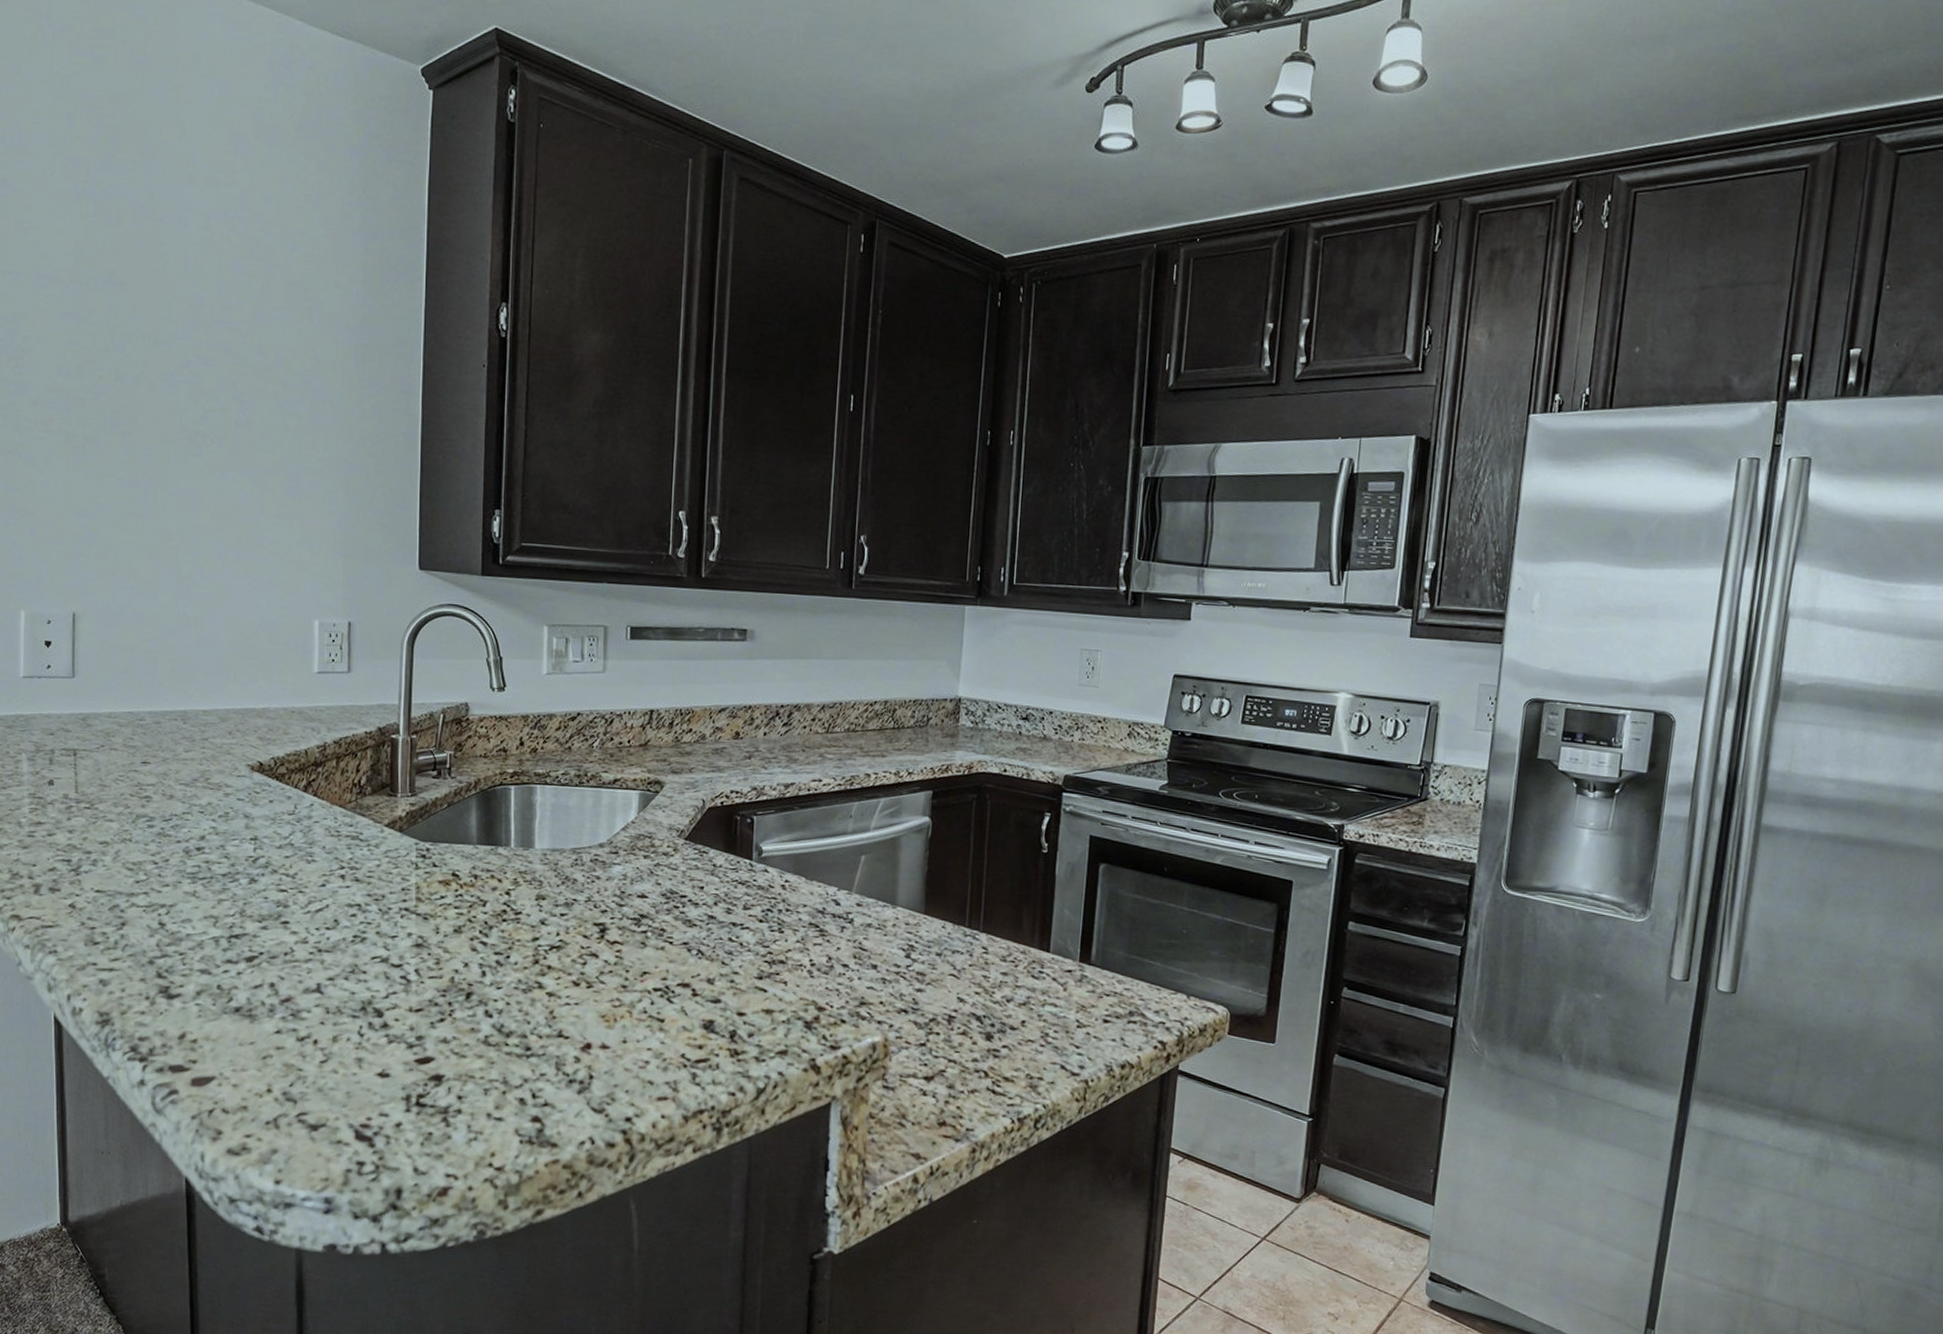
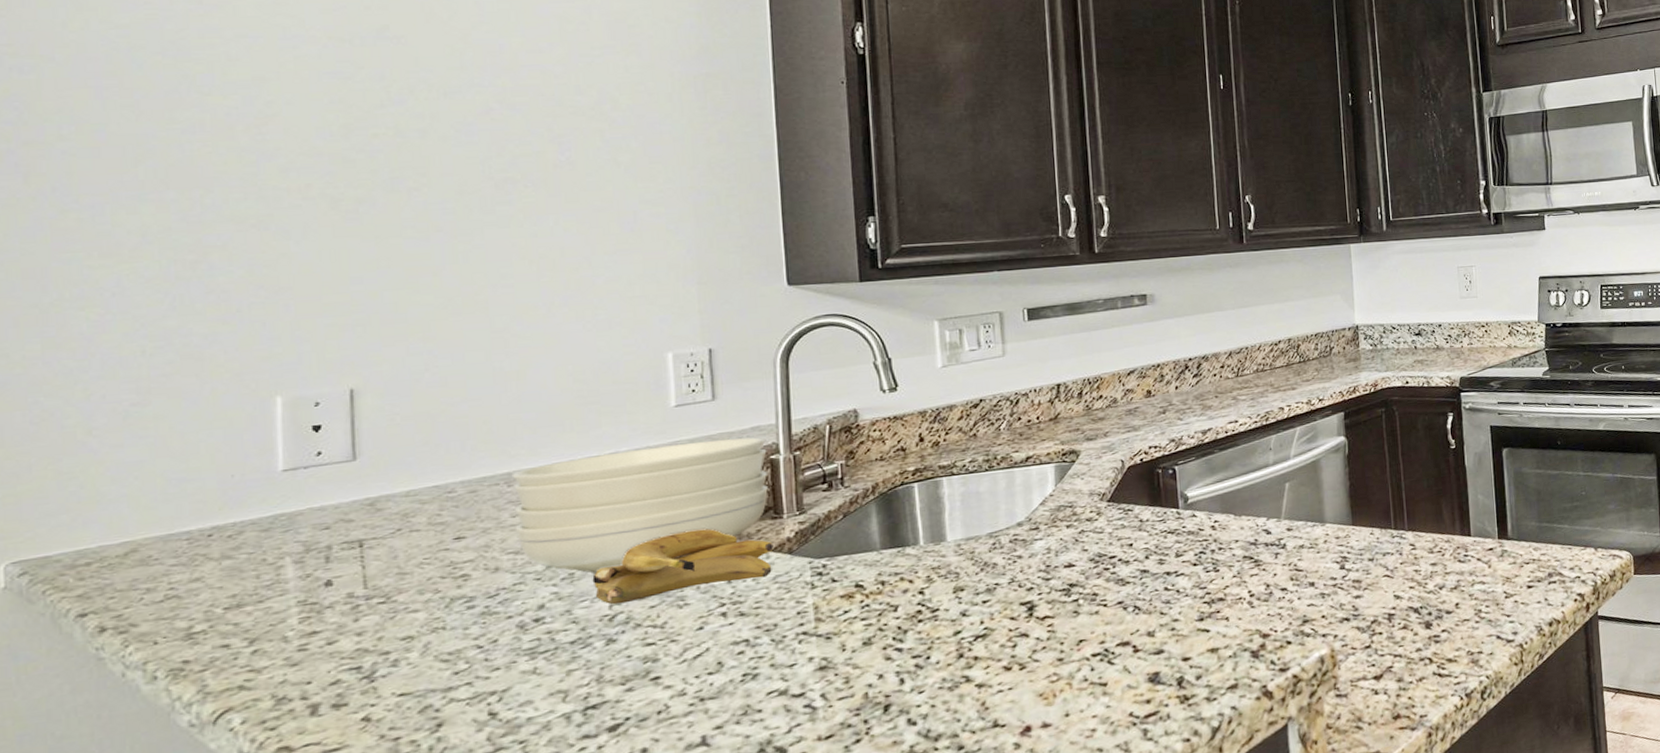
bowl: none [186,707,389,817] -> present [511,437,769,575]
banana: none [242,792,387,850] -> present [592,528,774,605]

